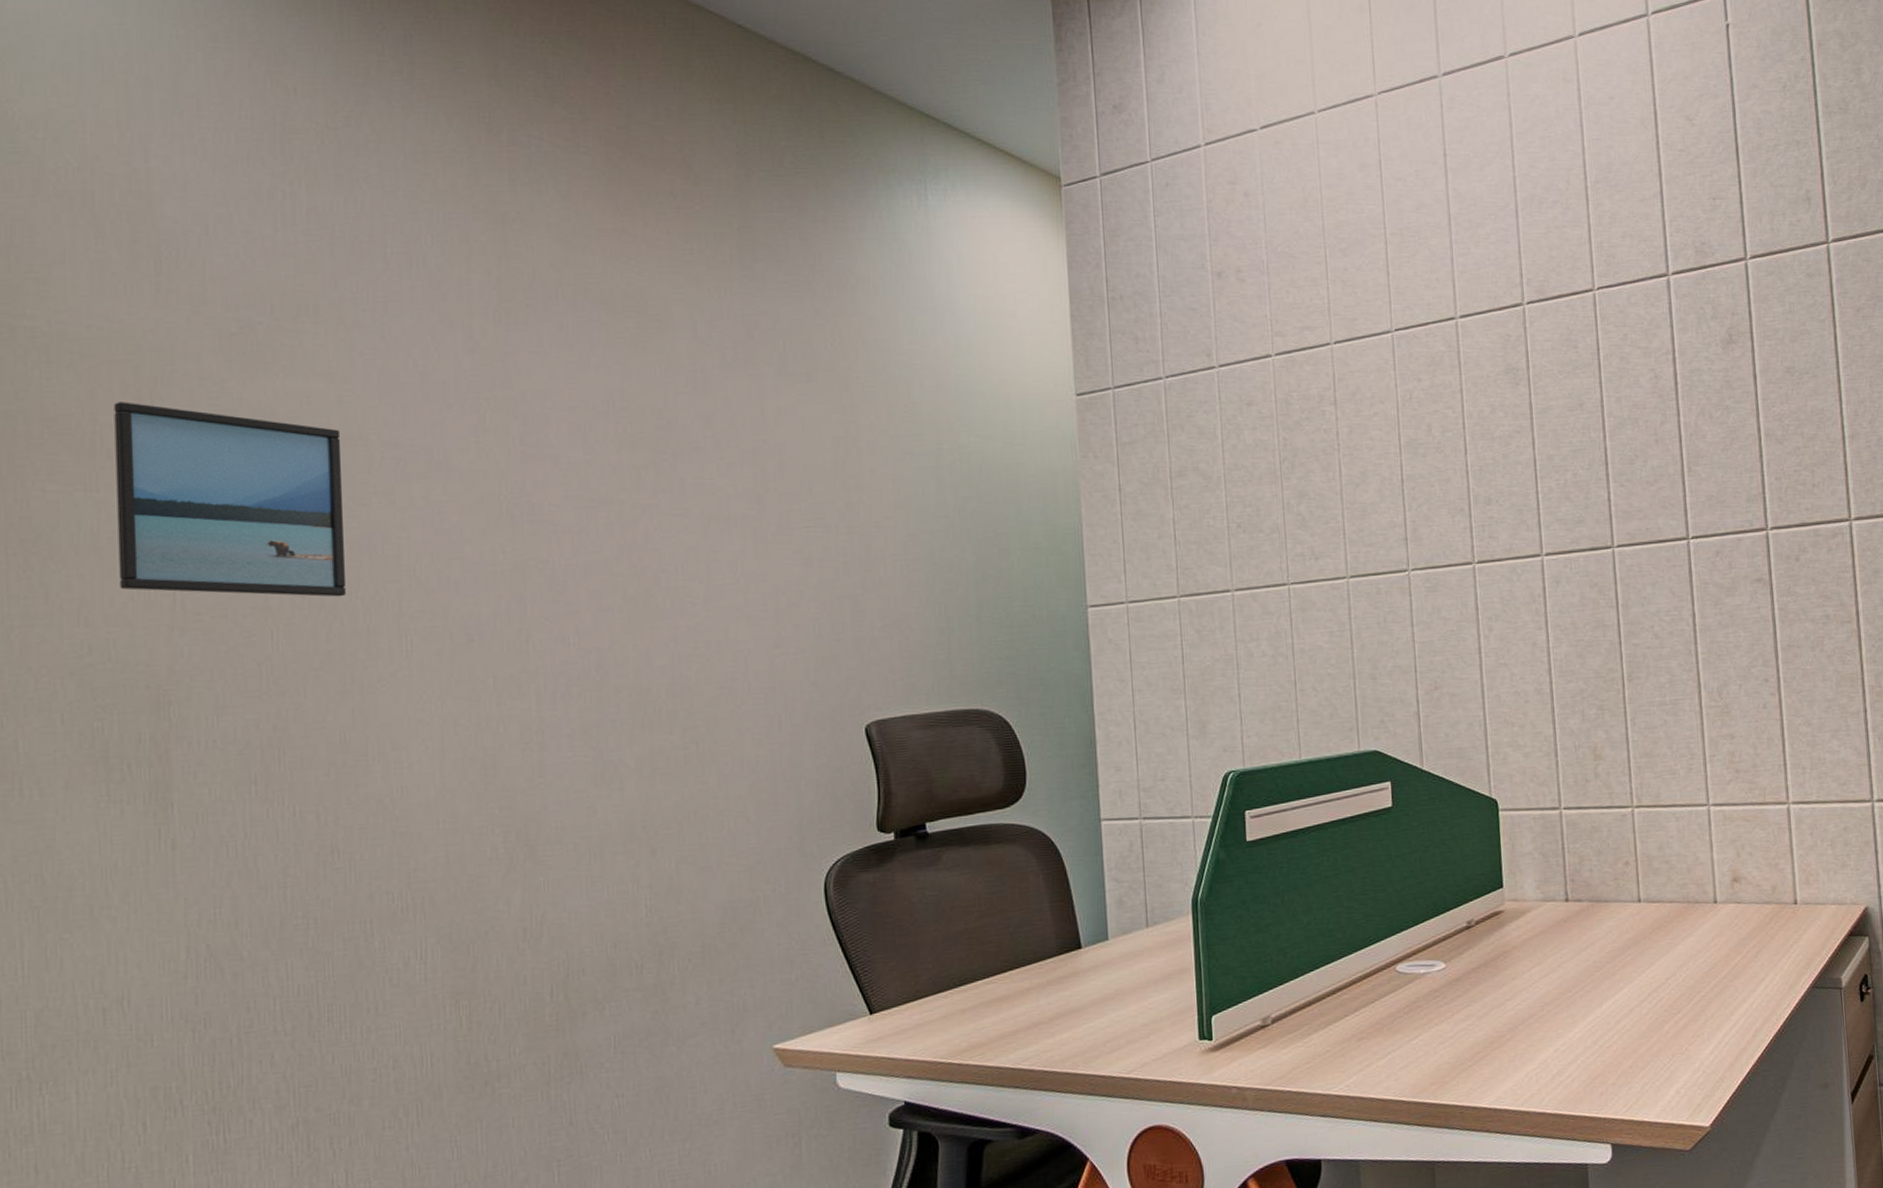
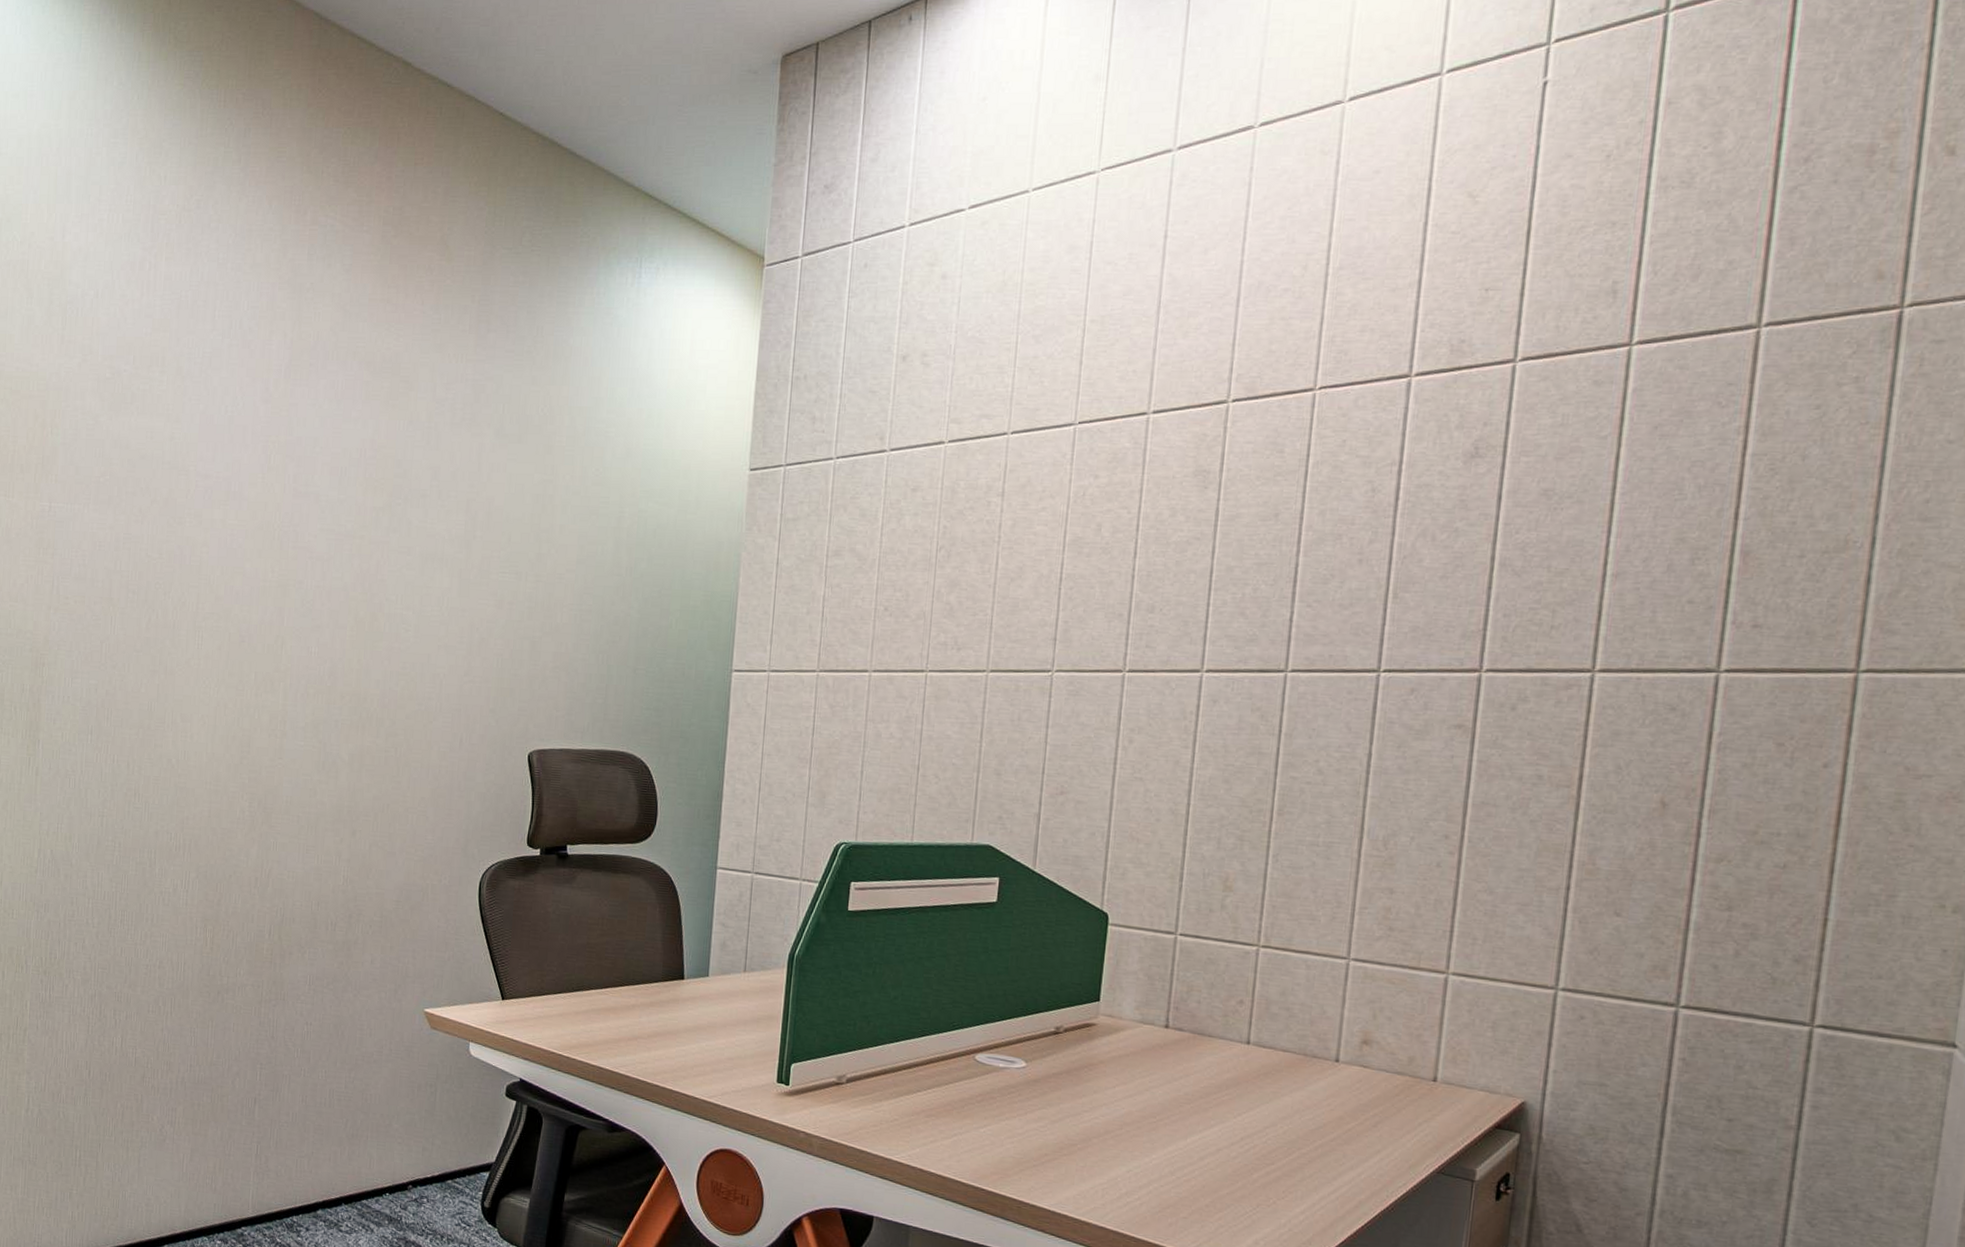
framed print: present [114,401,346,597] -> none [20,428,170,596]

